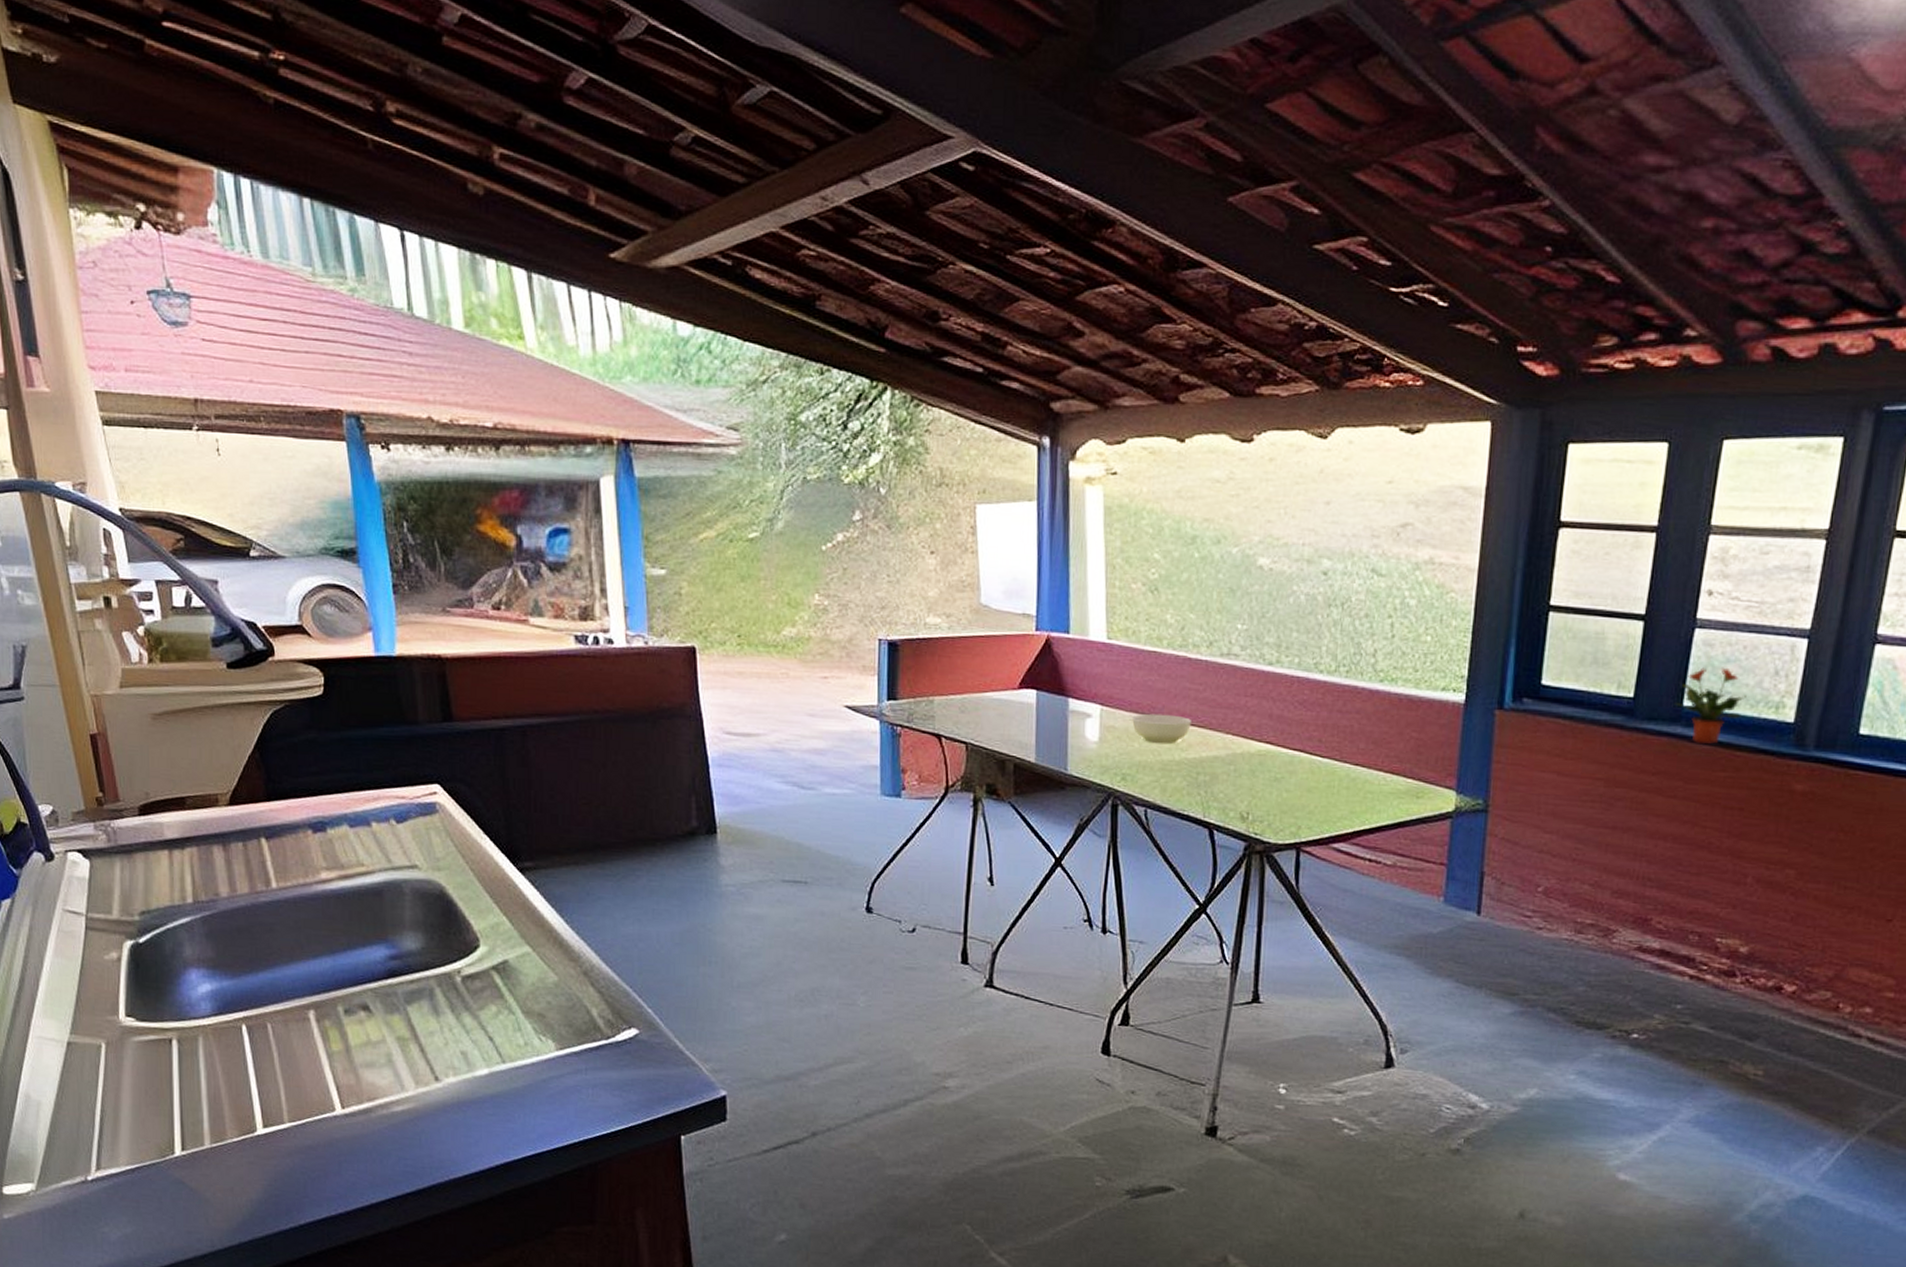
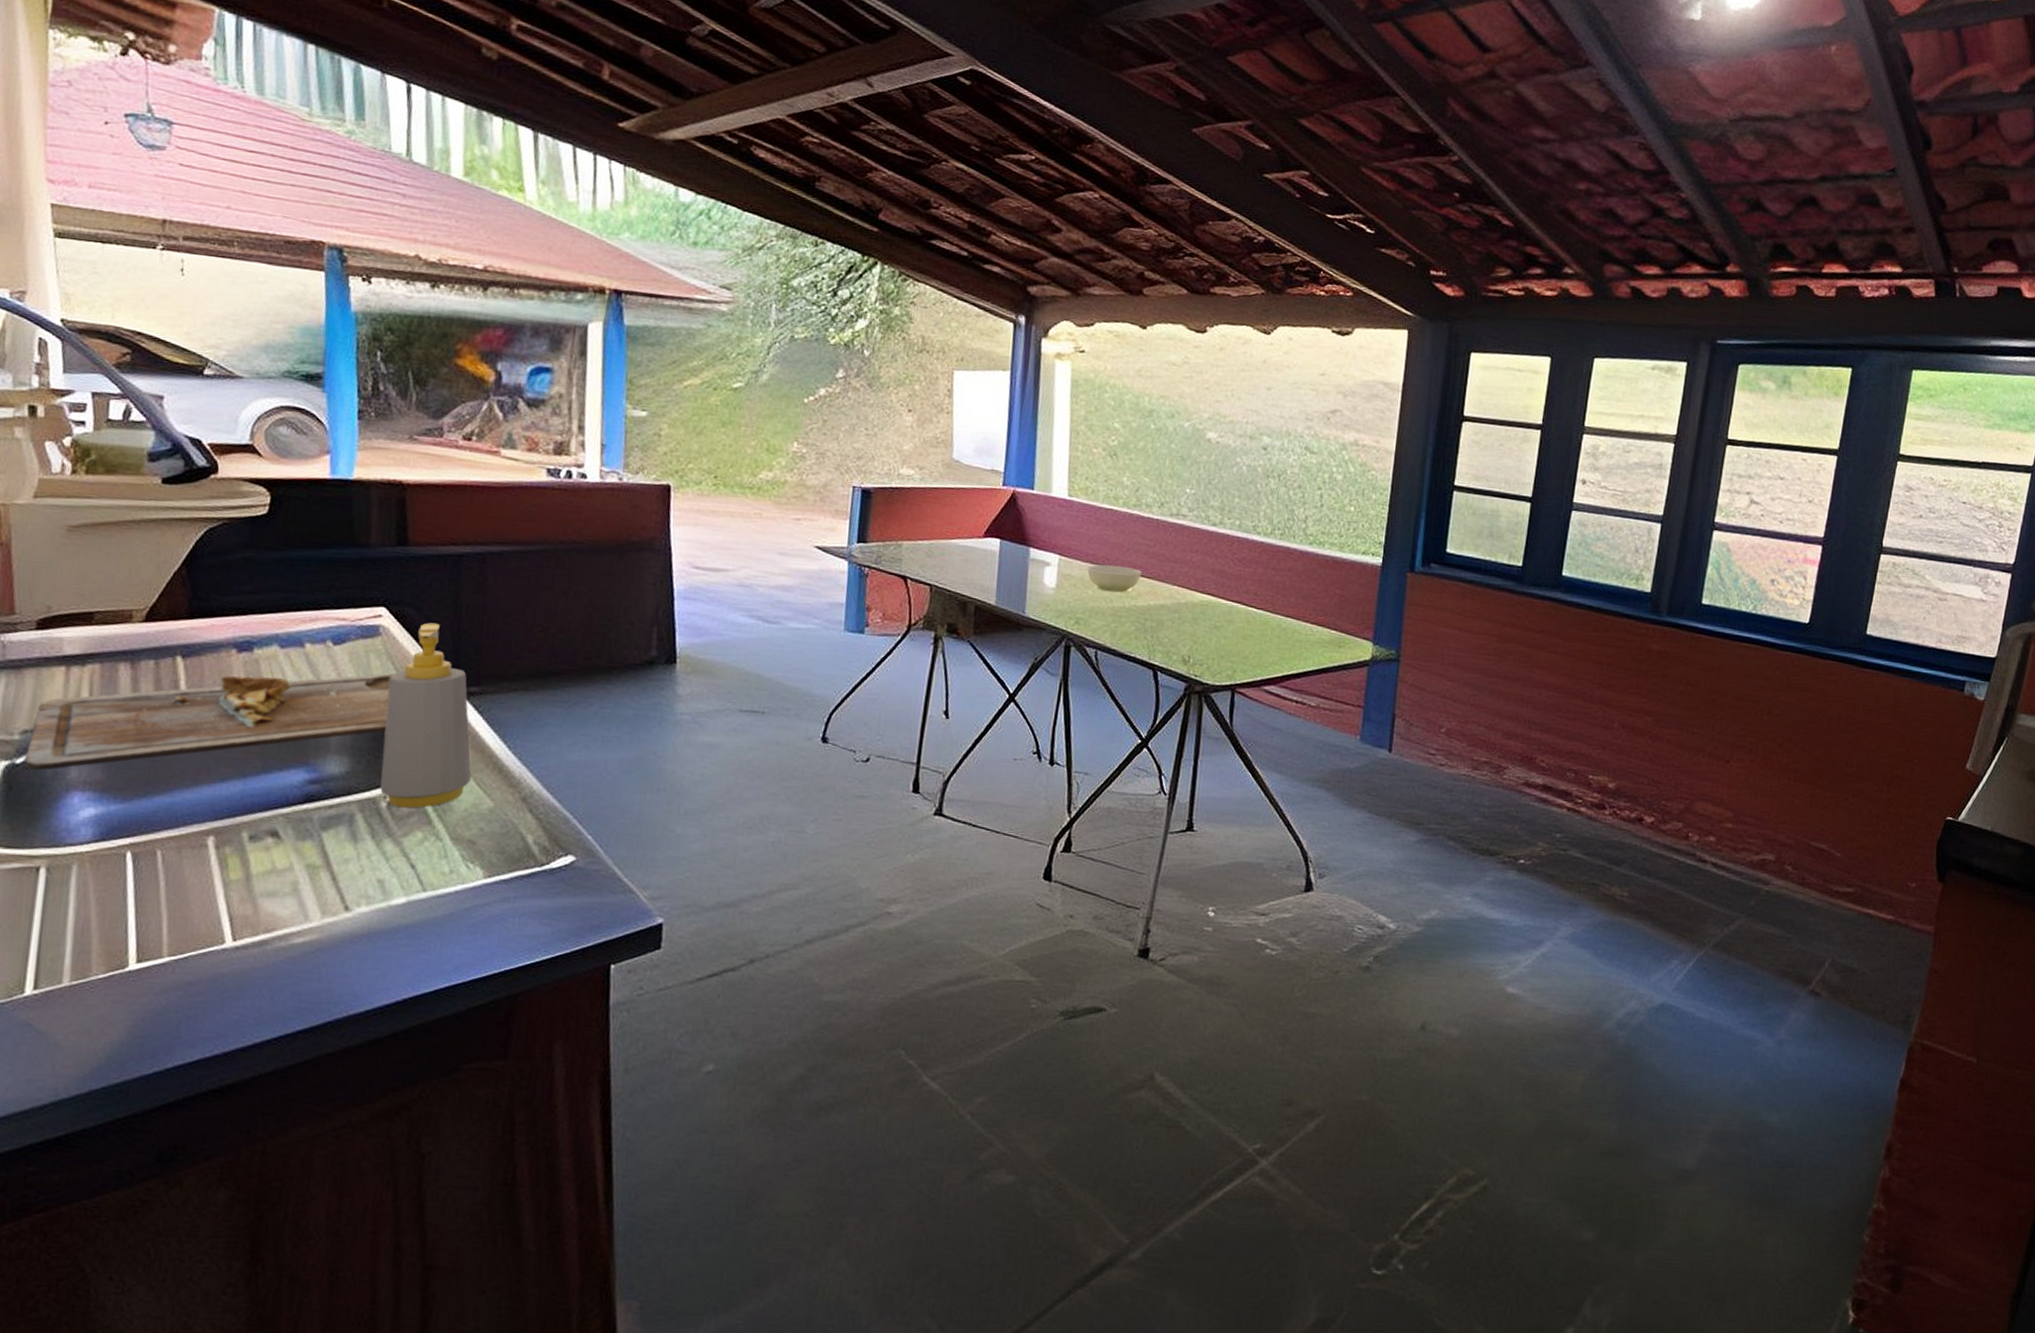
cutting board: none [145,850,454,949] -> present [24,673,394,770]
soap bottle: none [450,798,535,983] -> present [380,622,472,809]
potted plant: present [1673,667,1746,745] -> none [1554,543,1613,609]

